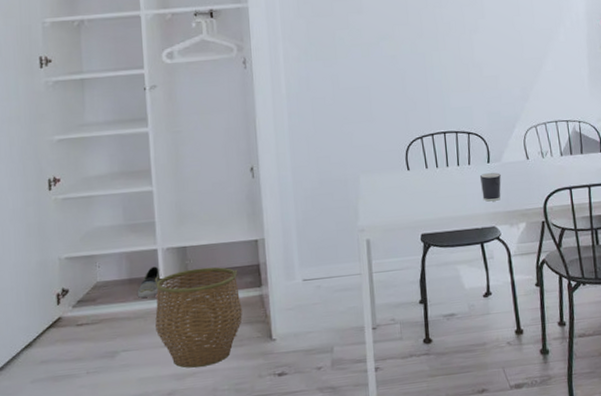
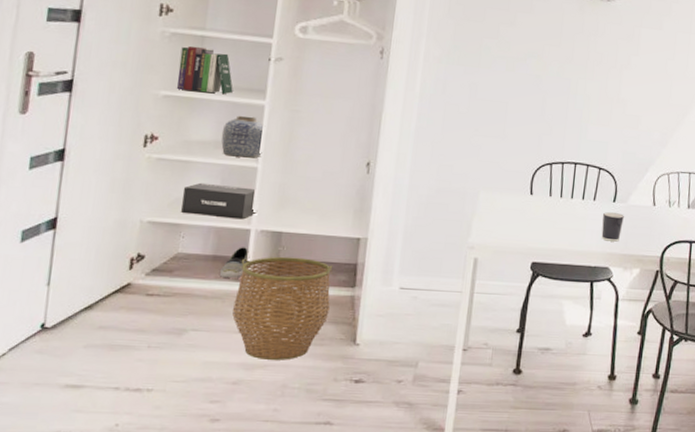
books: none [65,88,118,133] -> present [176,45,233,95]
box: none [90,210,161,244] -> present [181,182,258,220]
decorative jar: none [115,144,155,185] -> present [220,115,266,158]

